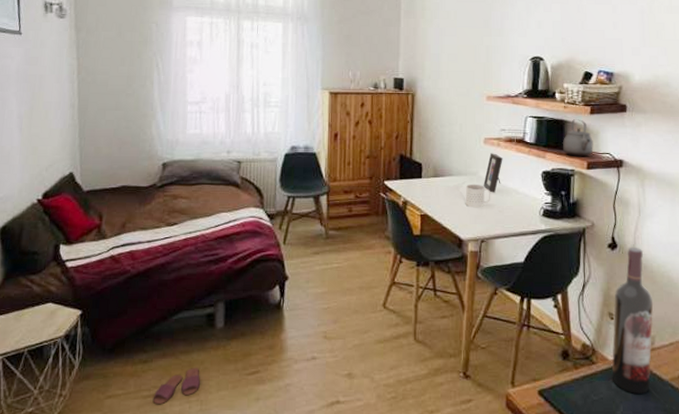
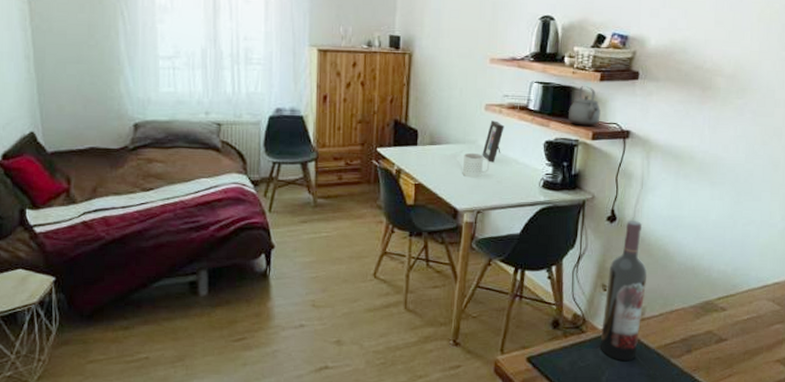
slippers: present [152,368,200,405] -> none [136,334,185,370]

